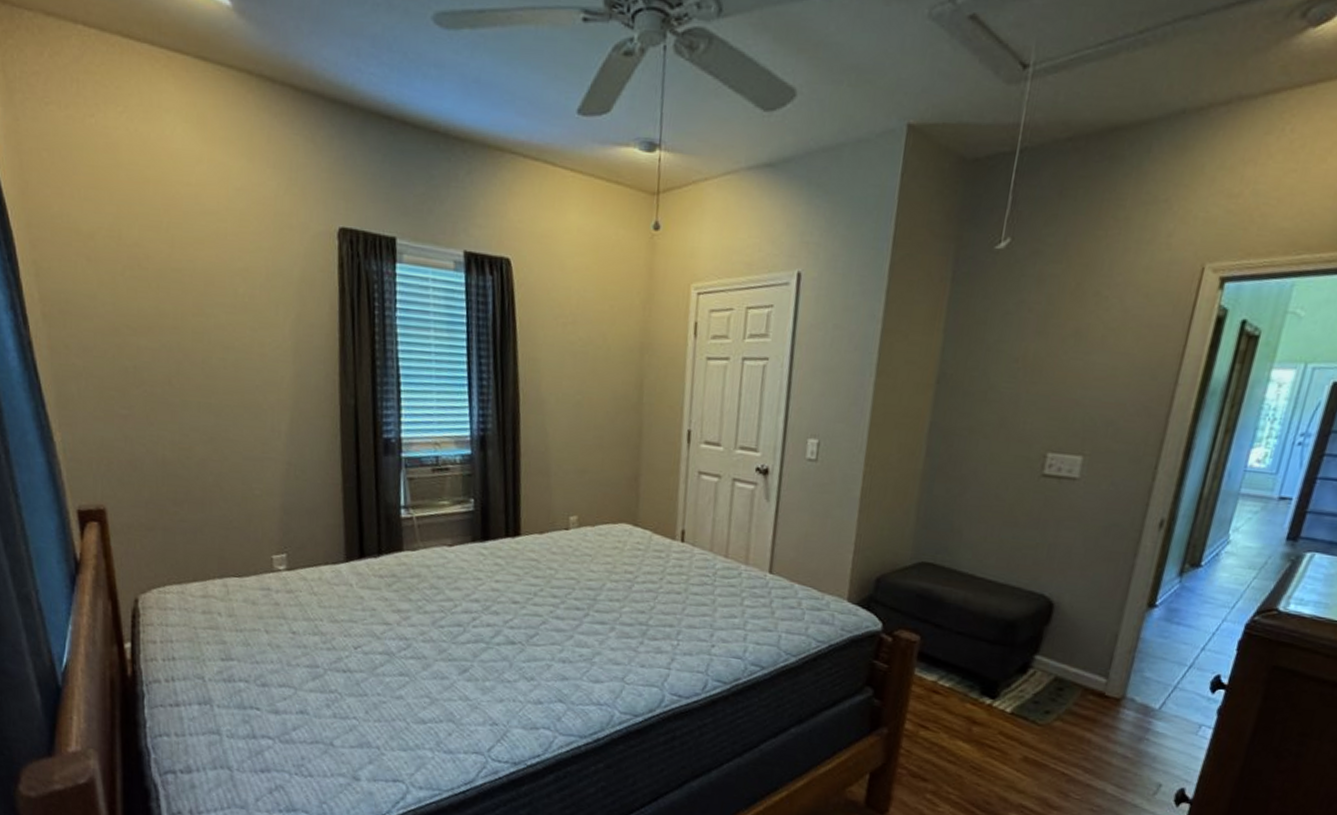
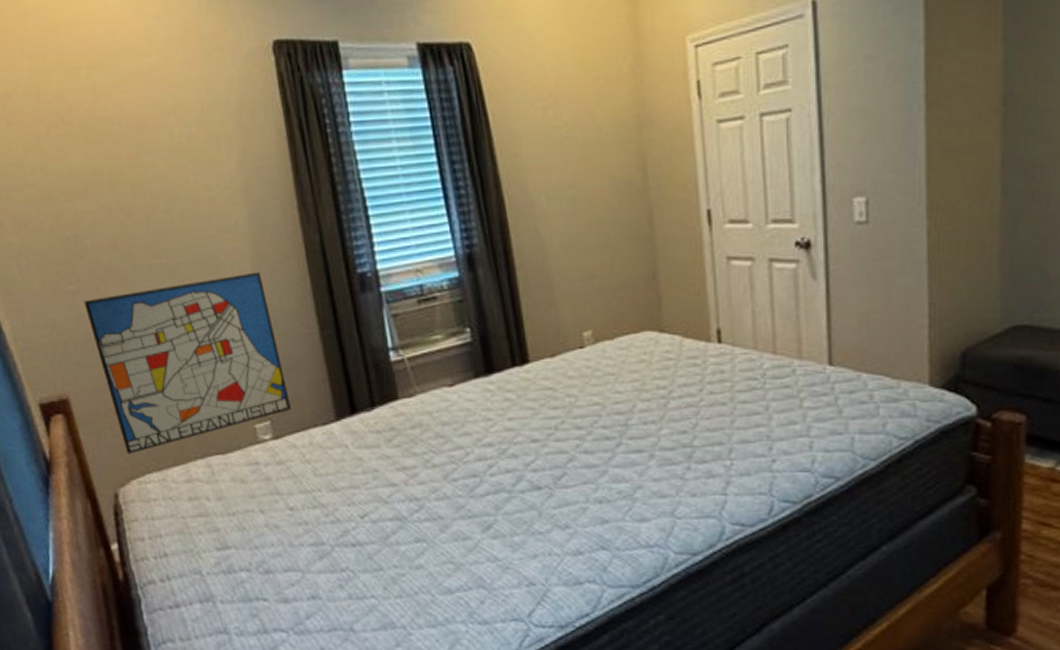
wall art: none [133,423,307,566] -> present [83,272,291,454]

